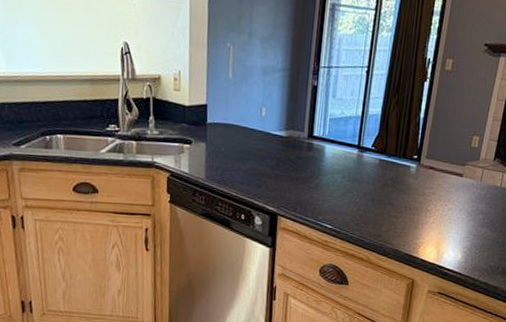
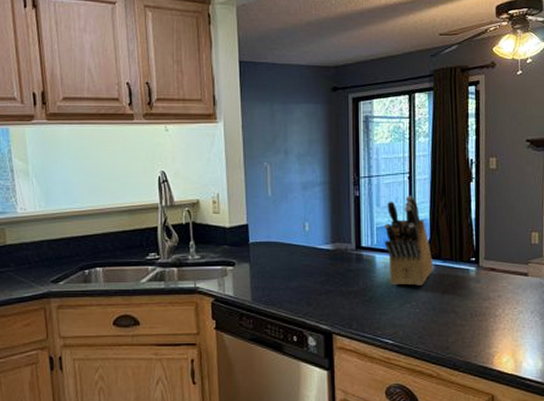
knife block: none [335,90,378,178] -> present [384,196,434,286]

